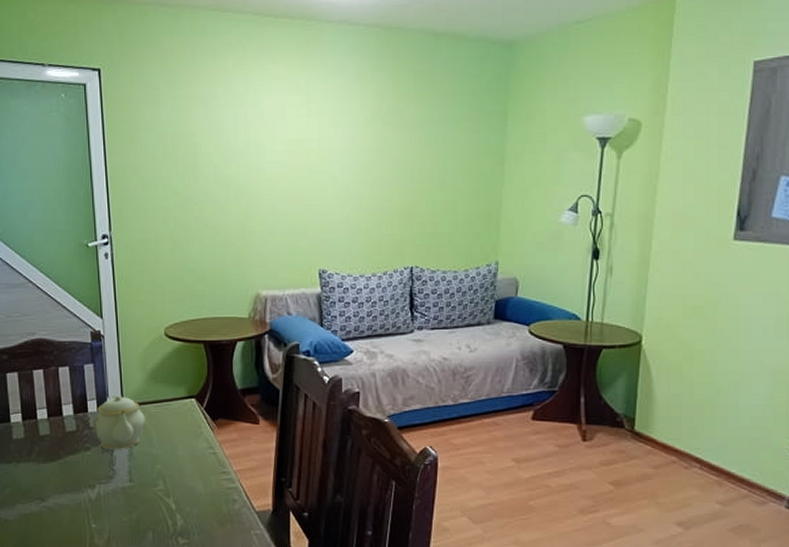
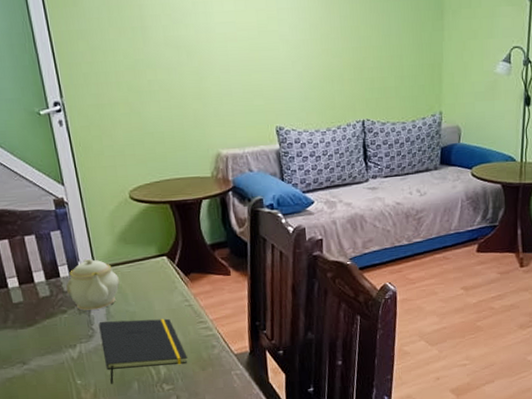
notepad: none [120,462,206,532] -> present [98,318,187,384]

